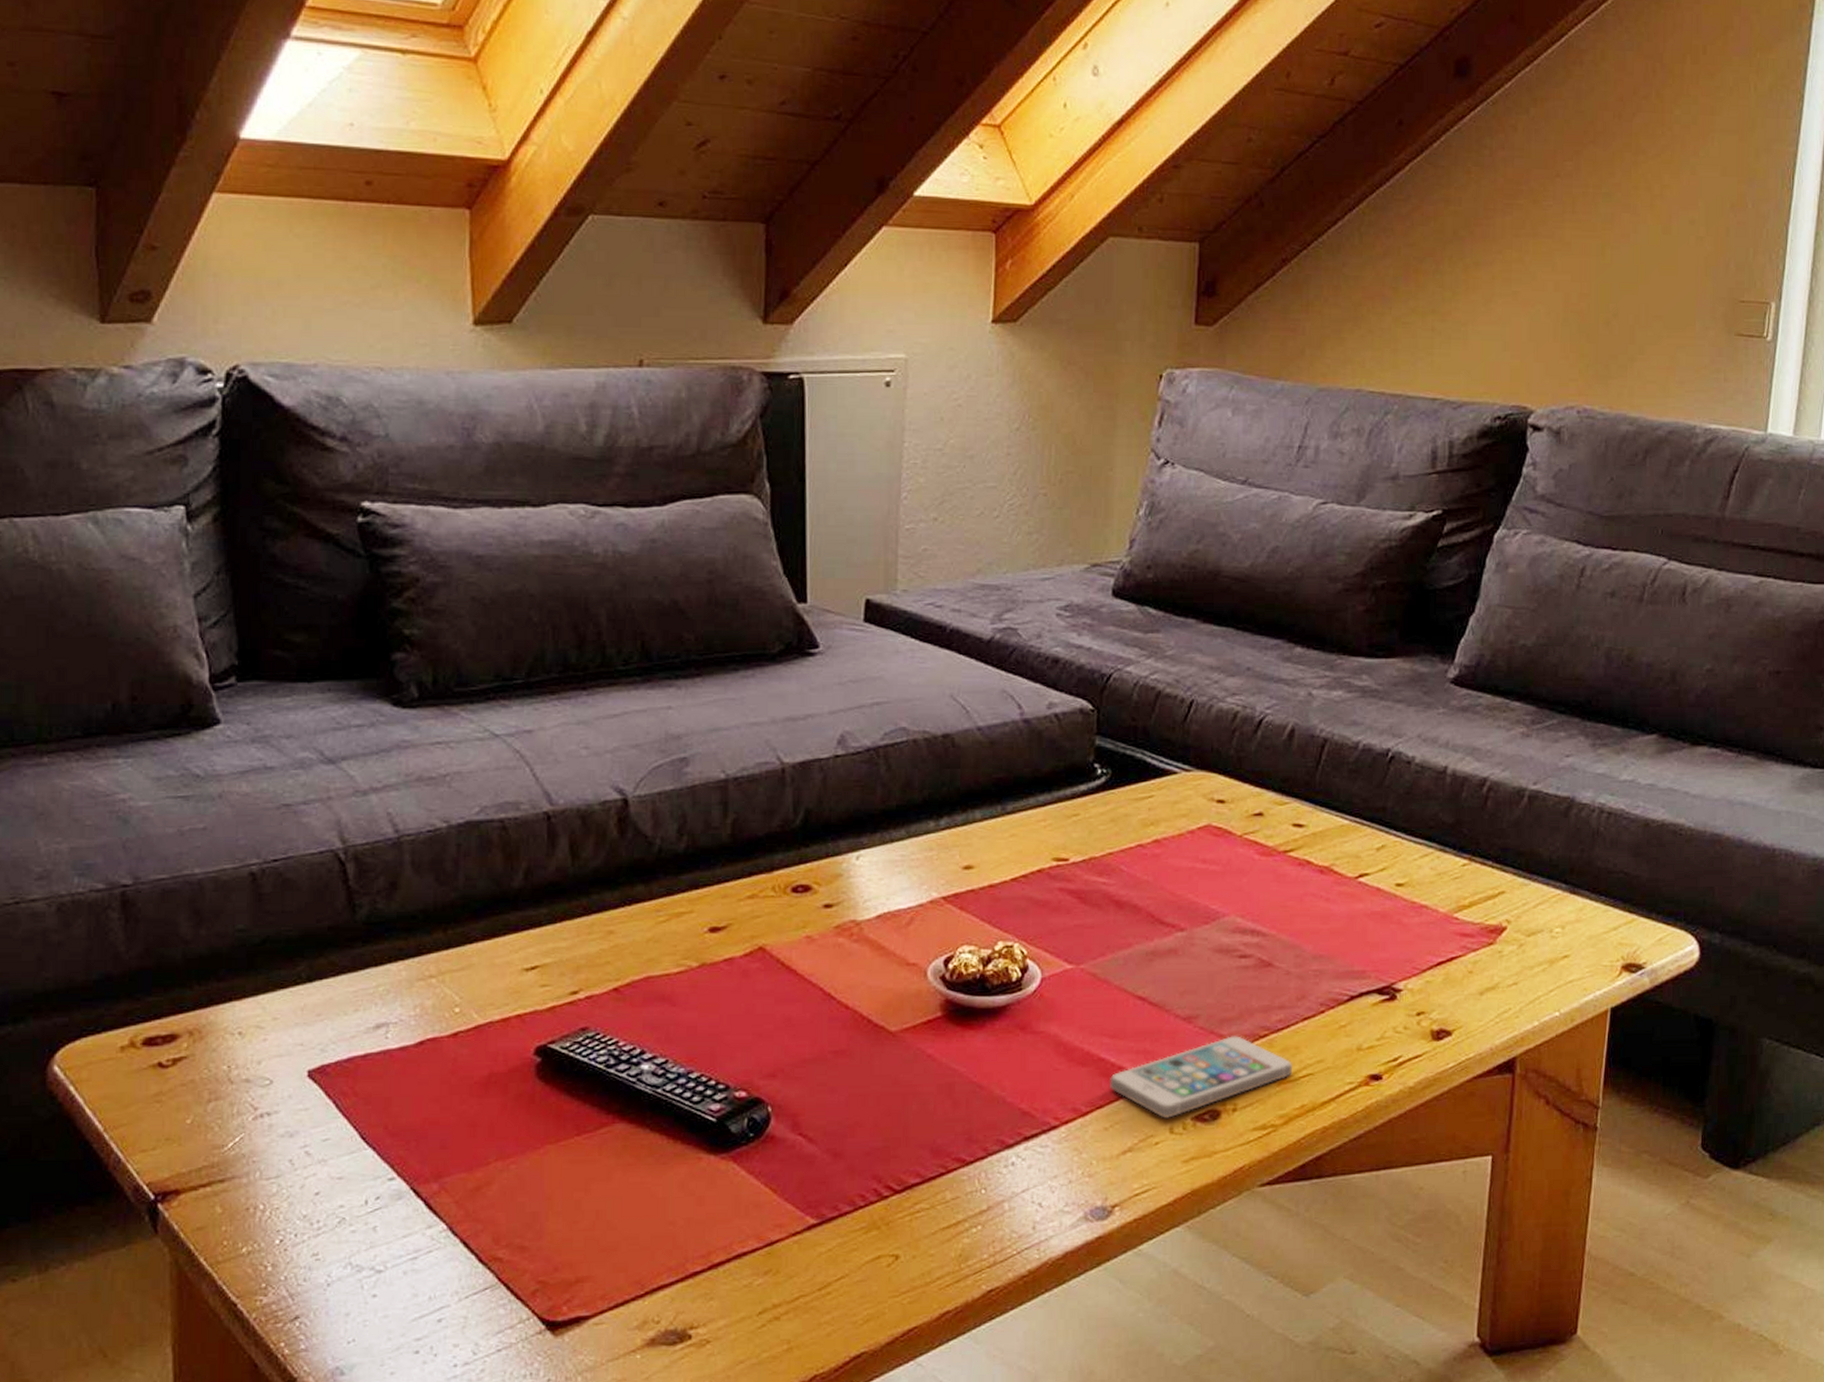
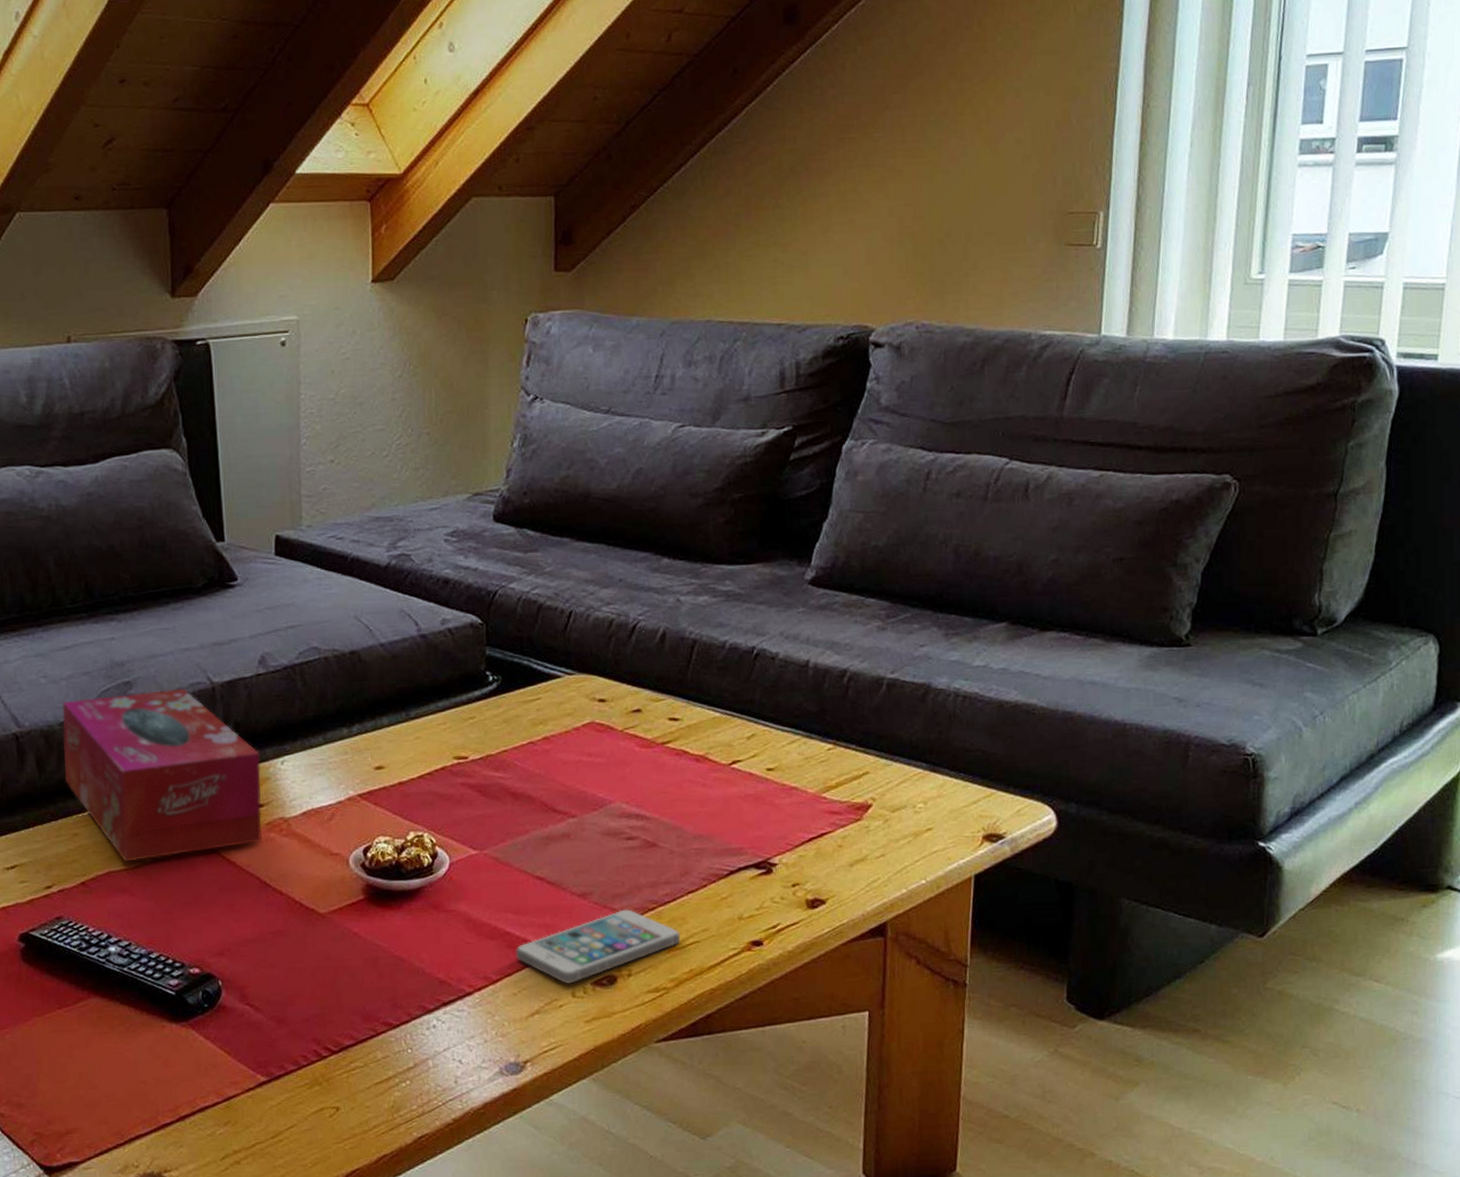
tissue box: none [602,768,833,966] -> present [62,688,262,862]

